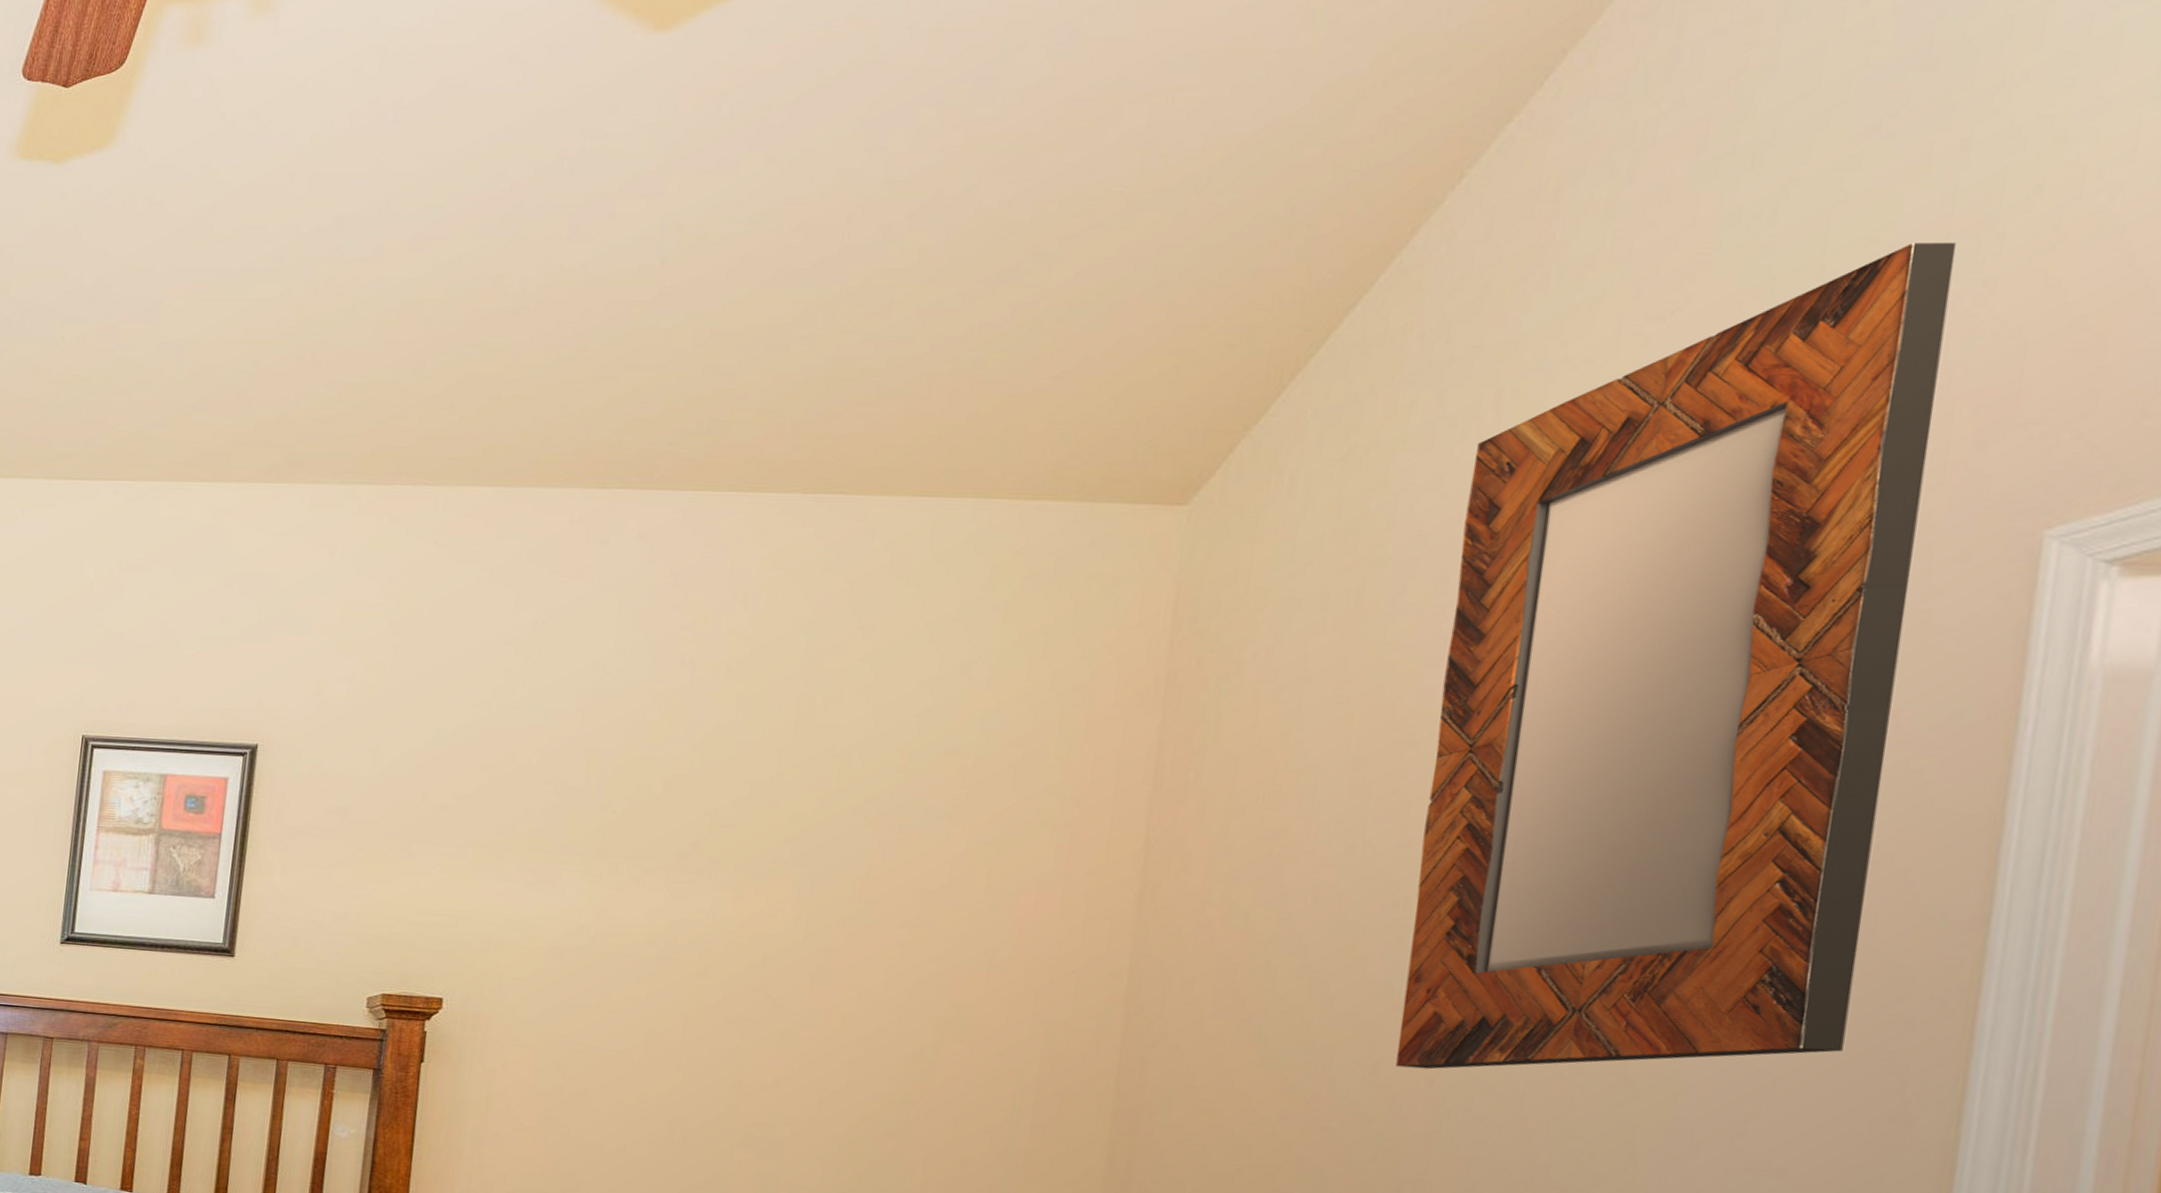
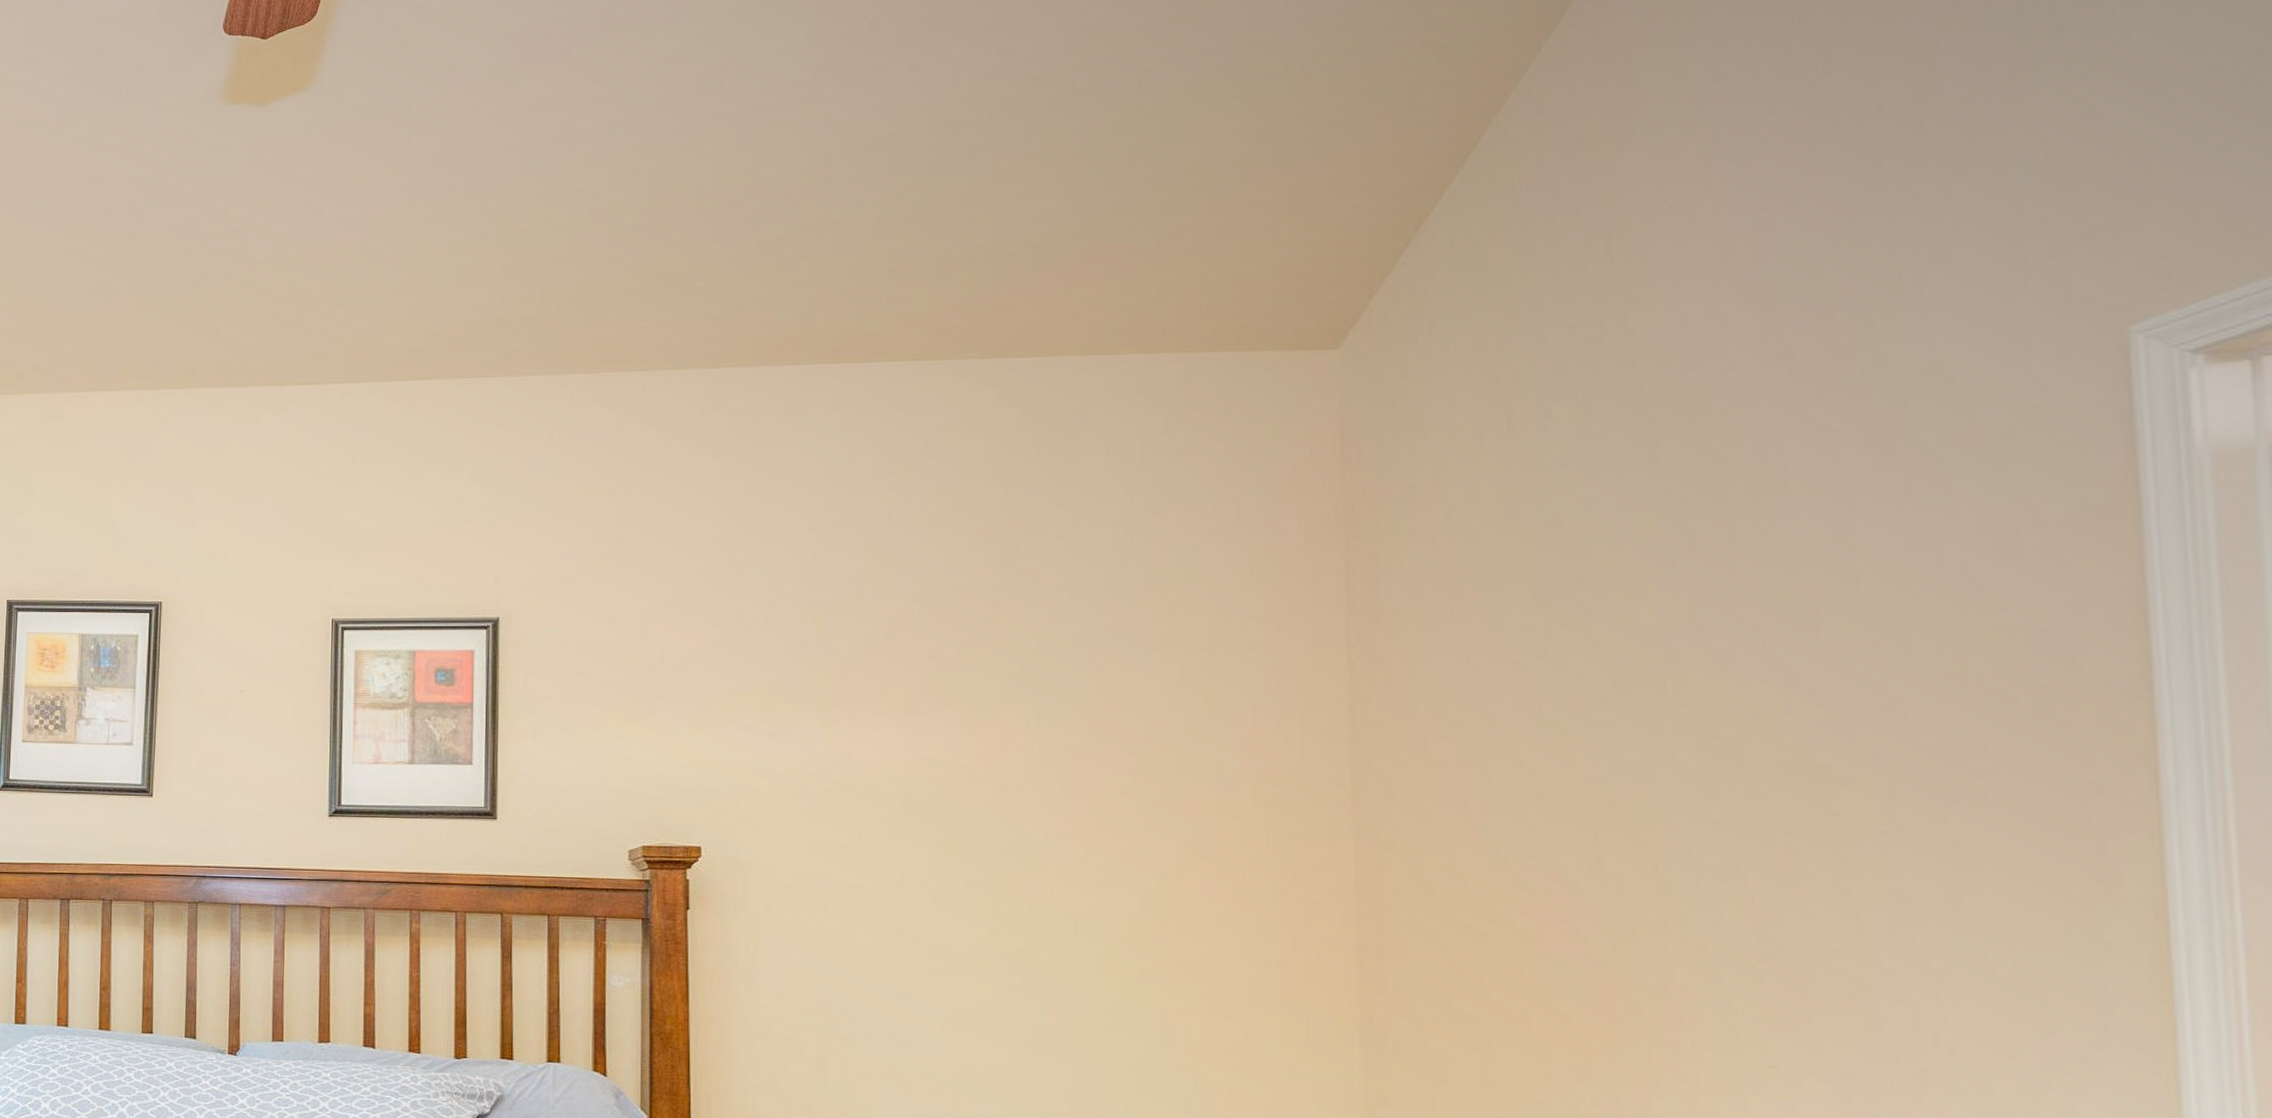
home mirror: present [1396,242,1957,1070] -> none [1595,78,2039,858]

